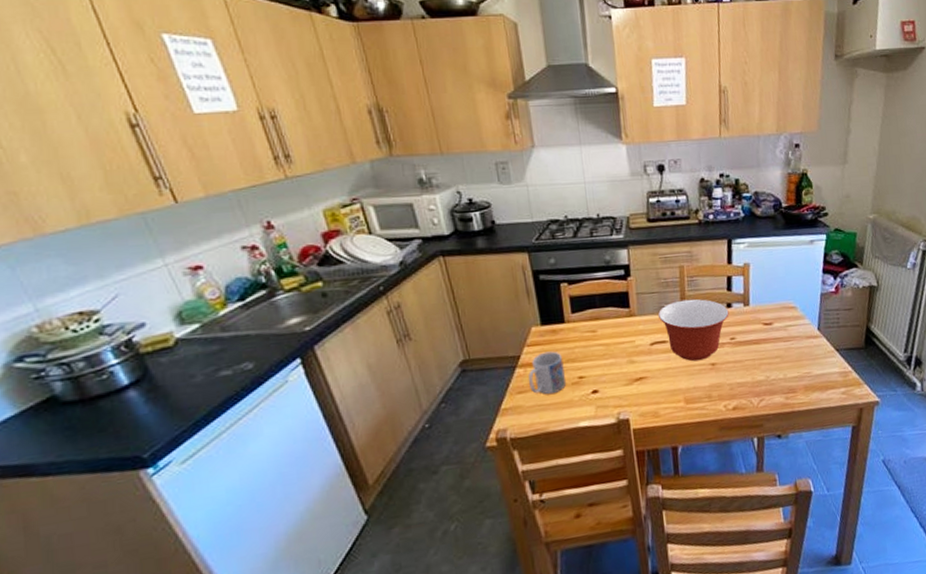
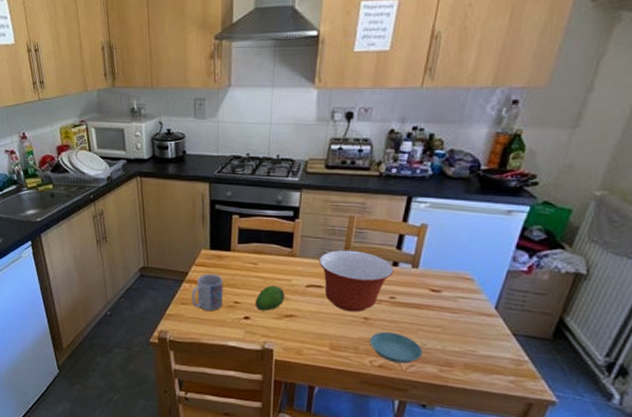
fruit: none [601,350,631,381] -> present [255,285,285,311]
saucer: none [720,372,769,402] -> present [369,331,423,364]

